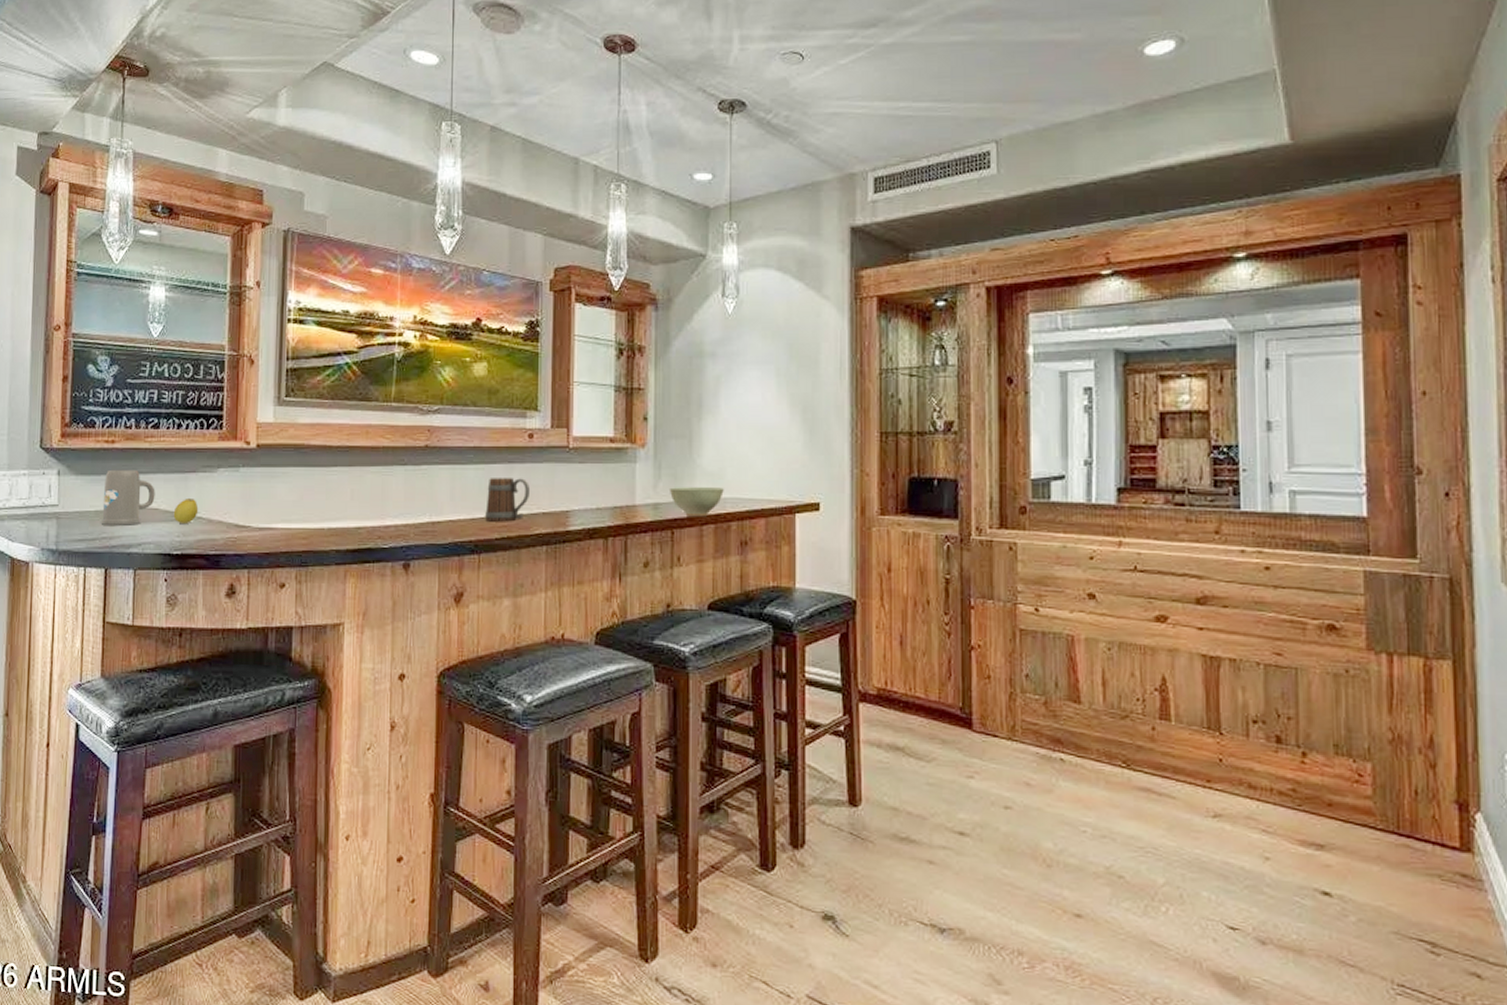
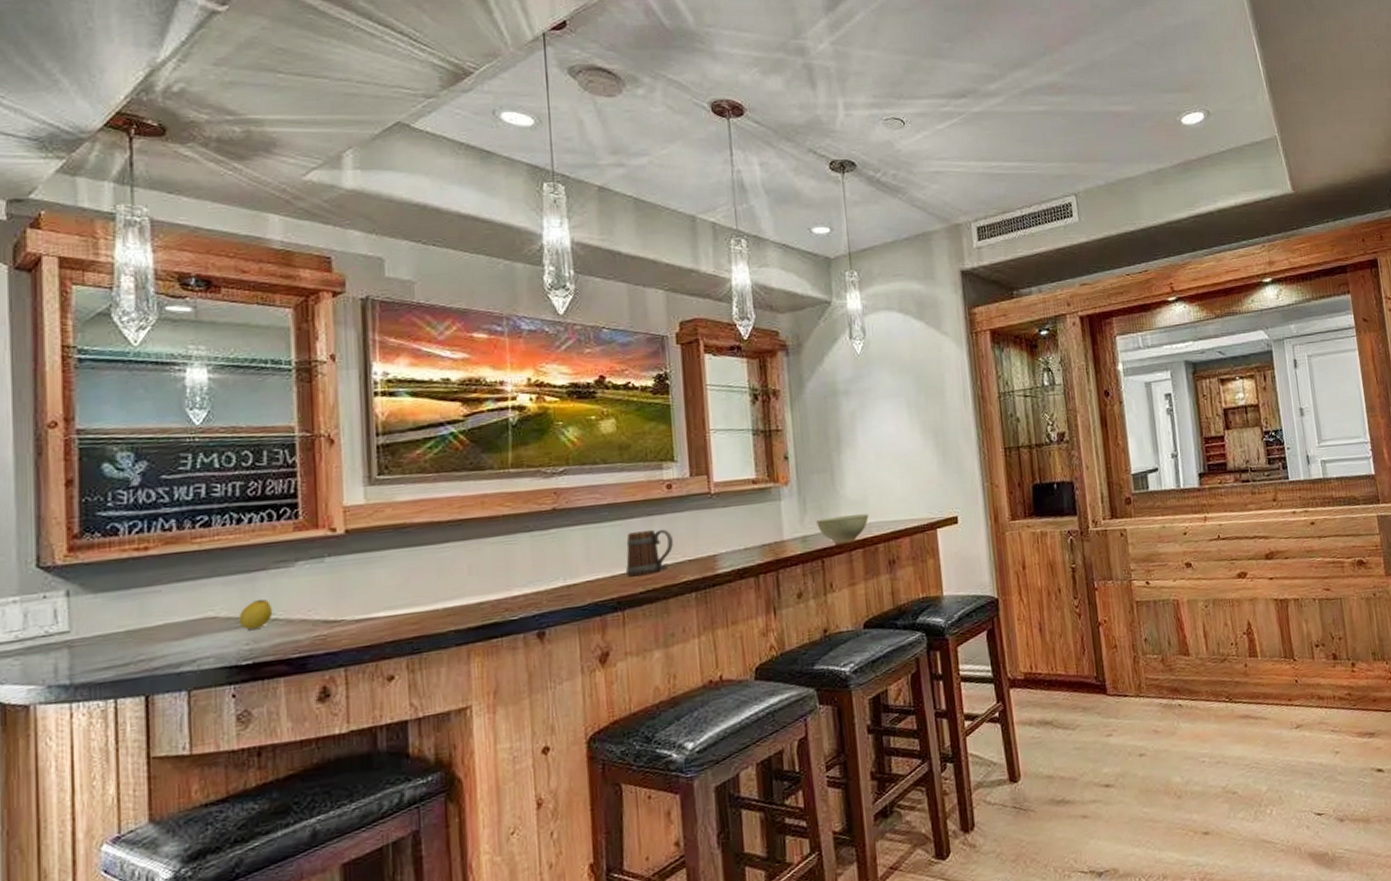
beer mug: present [102,469,155,527] -> none [136,576,212,647]

